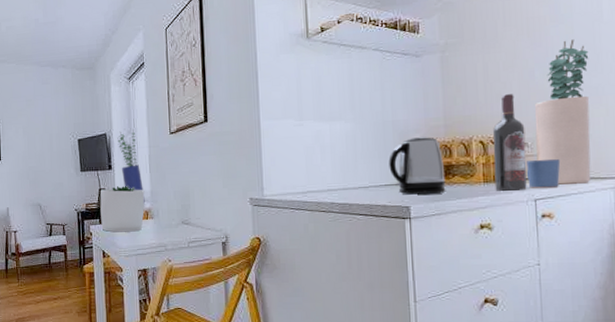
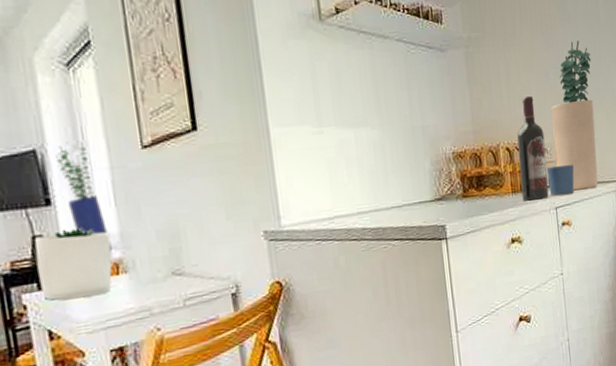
kettle: present [388,137,446,195] -> none [421,144,479,212]

